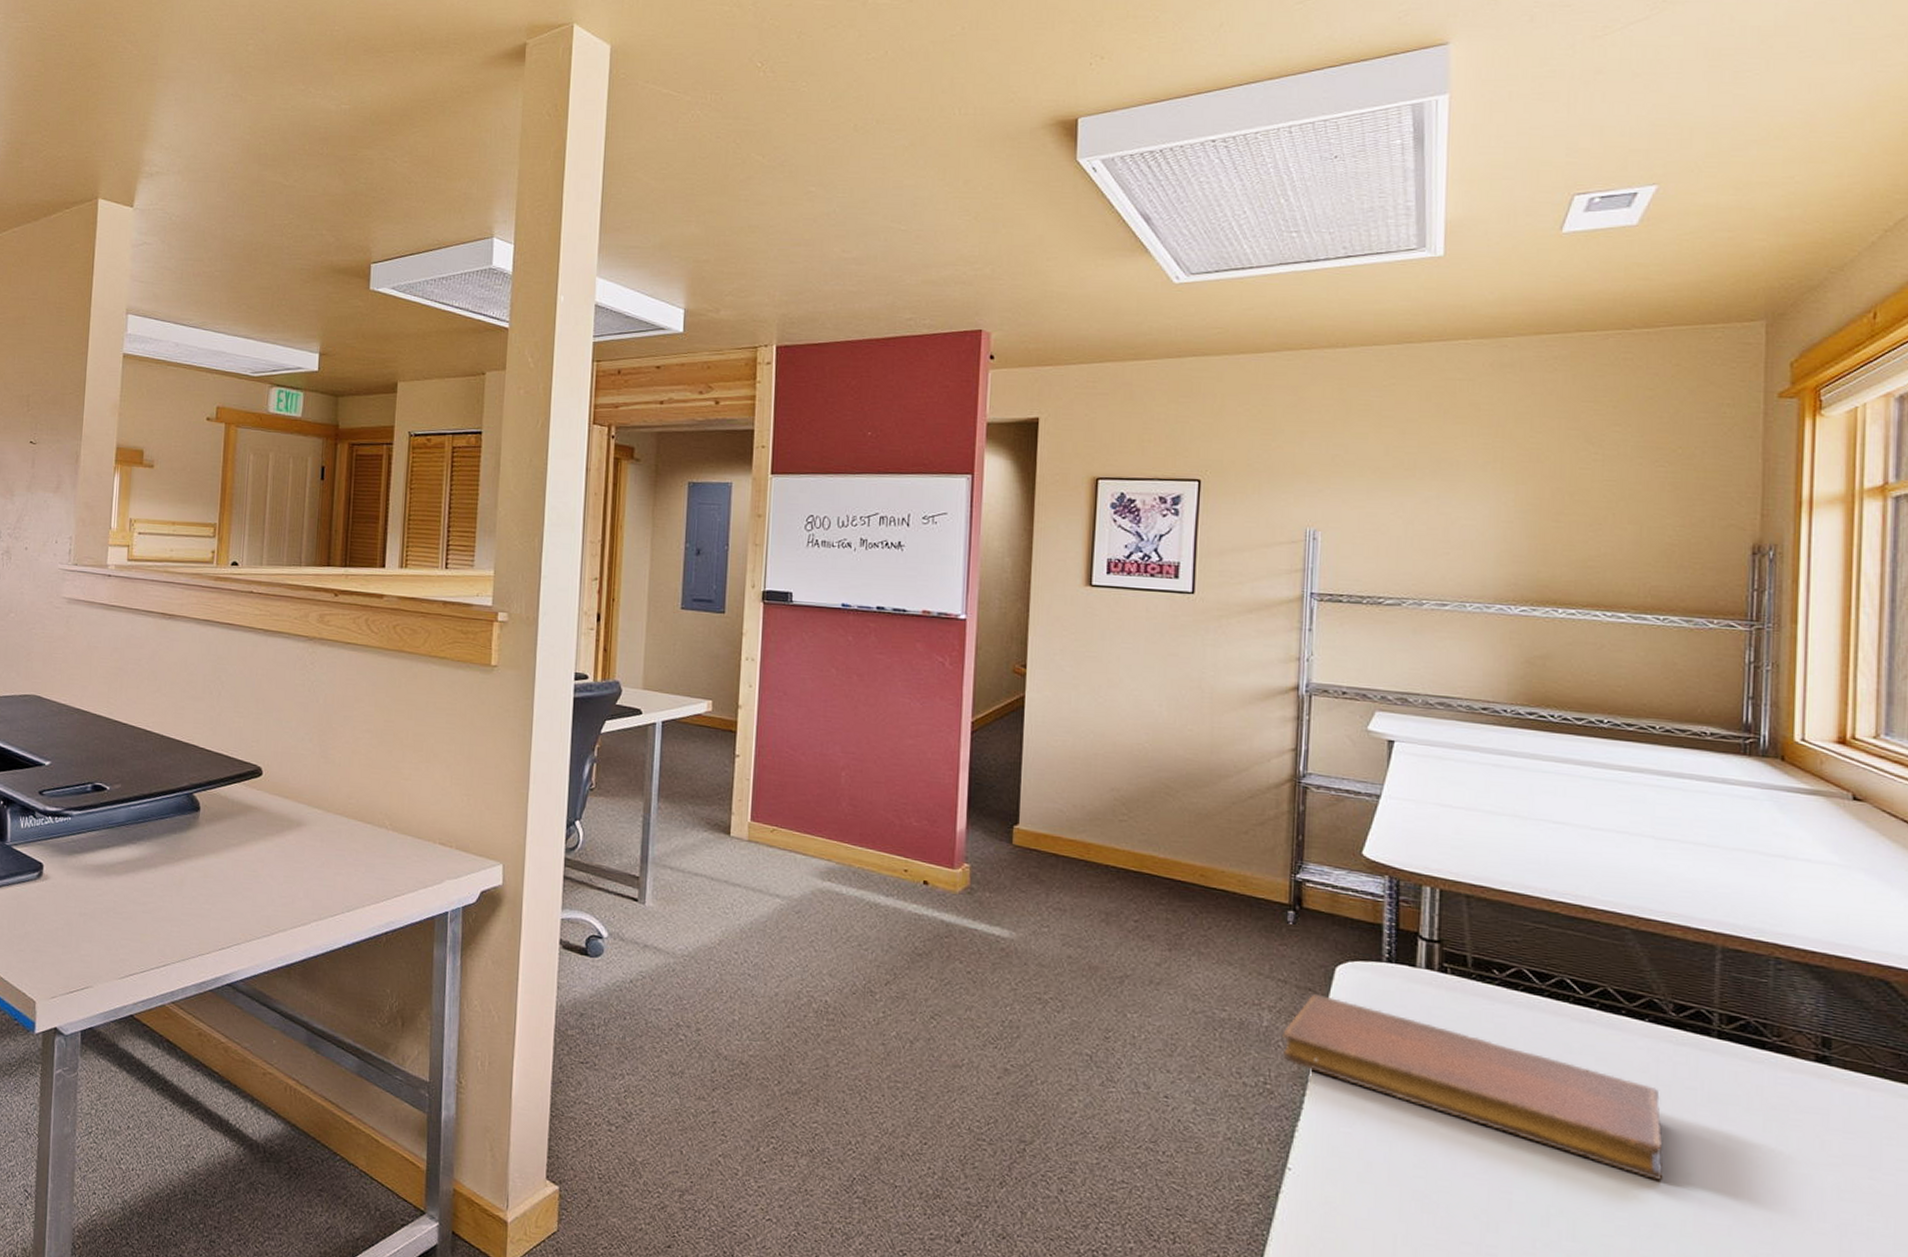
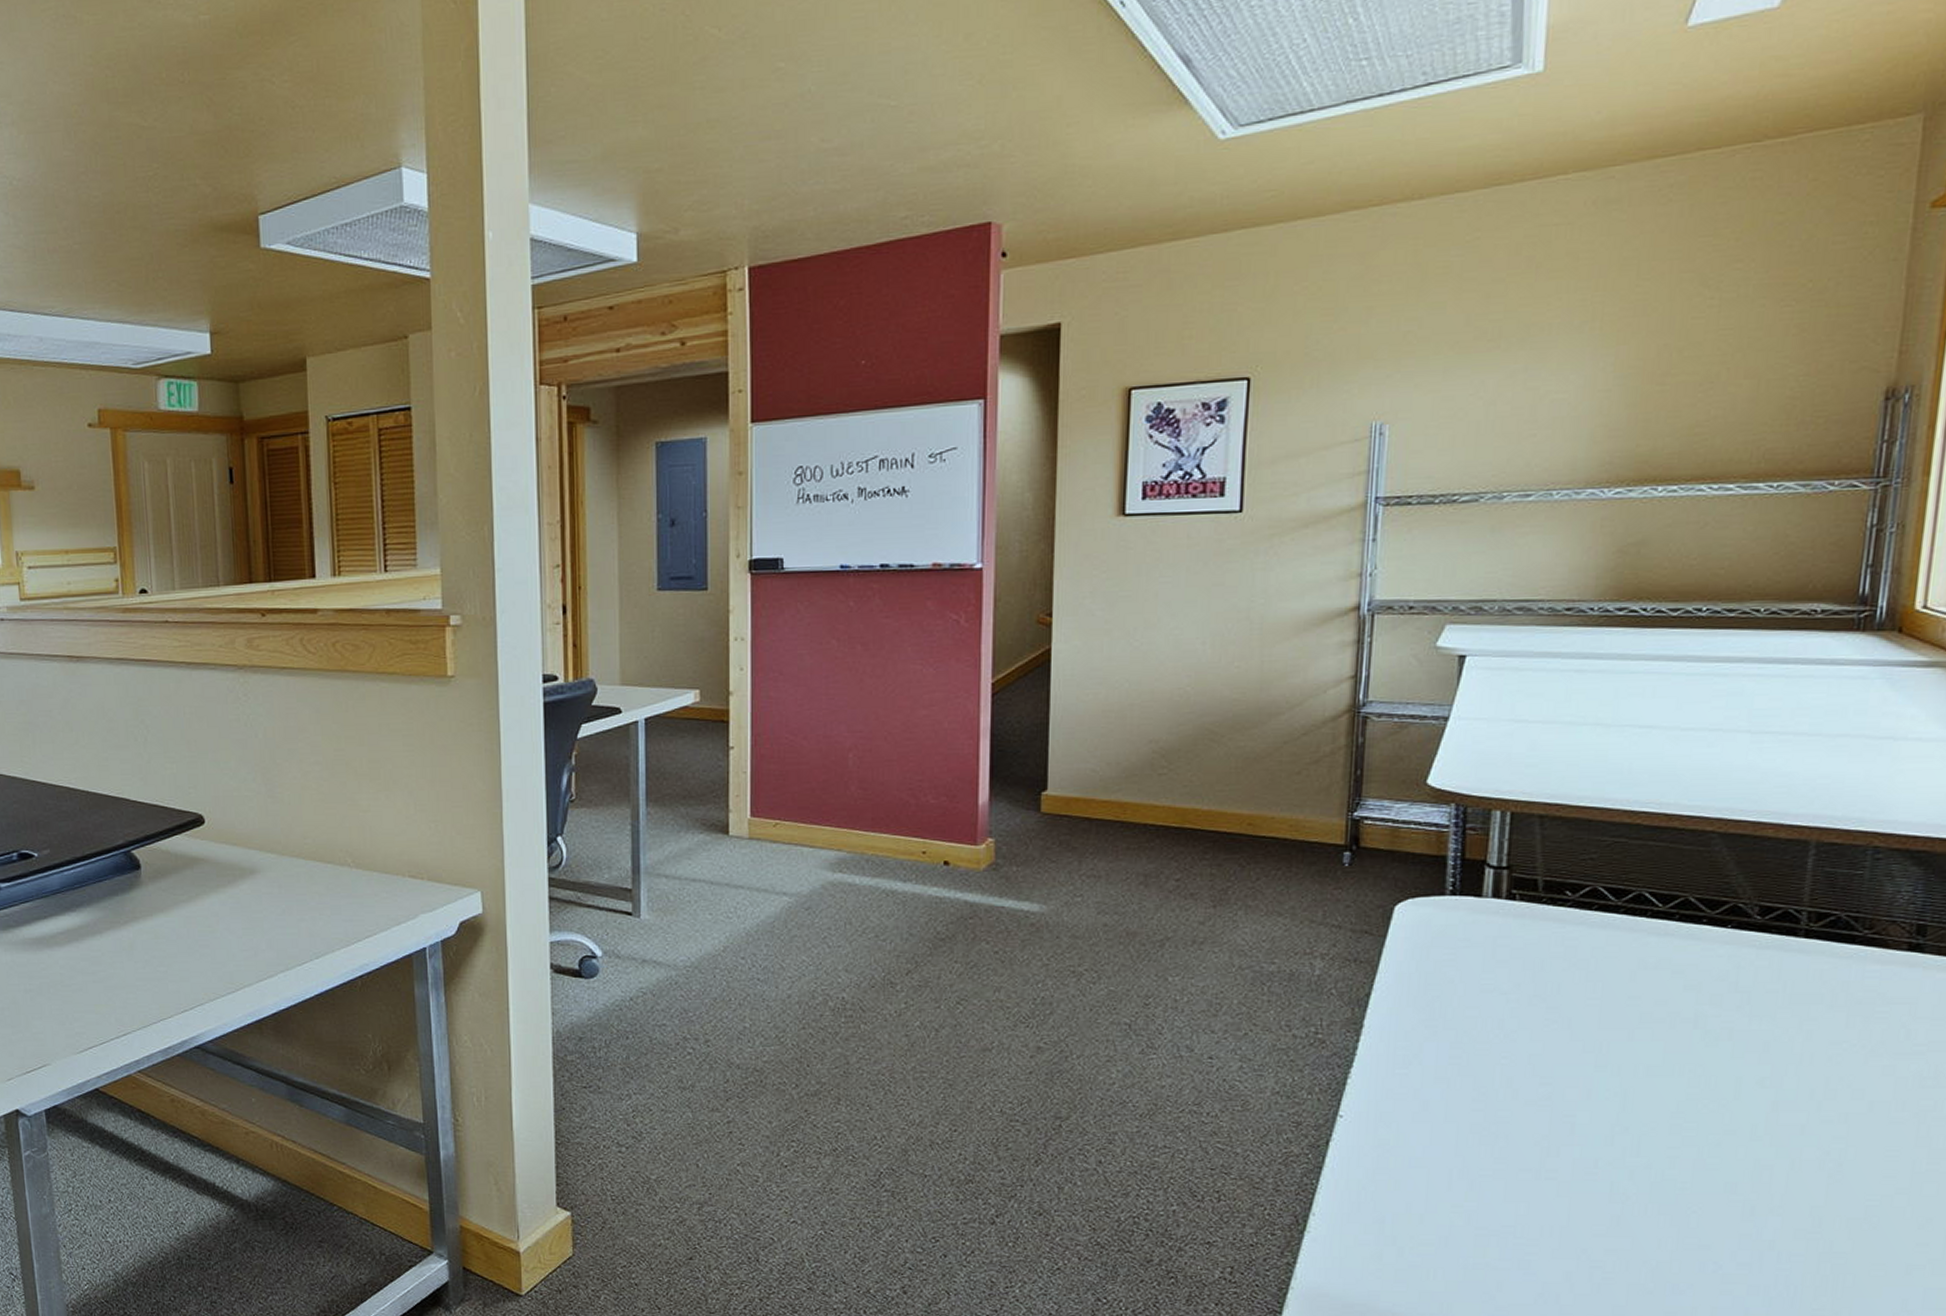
notebook: present [1282,994,1664,1180] -> none [1334,935,1739,1087]

